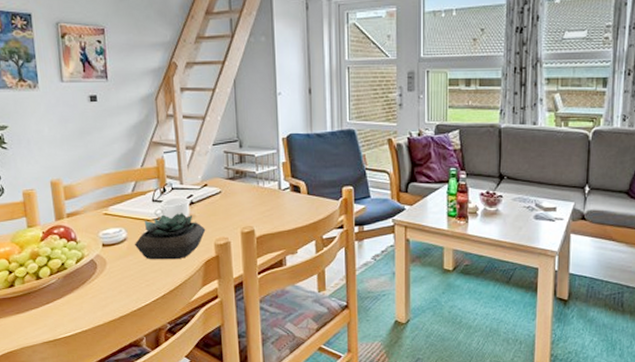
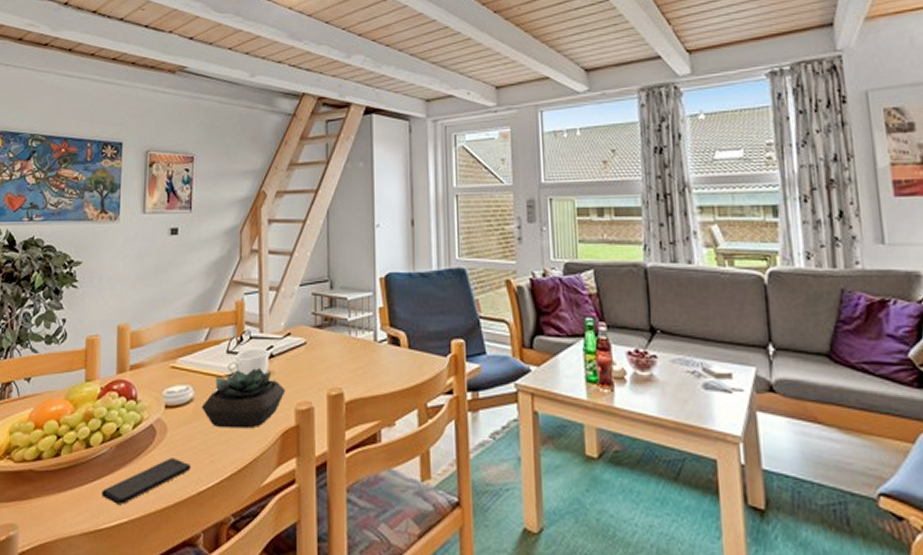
smartphone: none [55,284,130,320] -> present [101,458,191,504]

